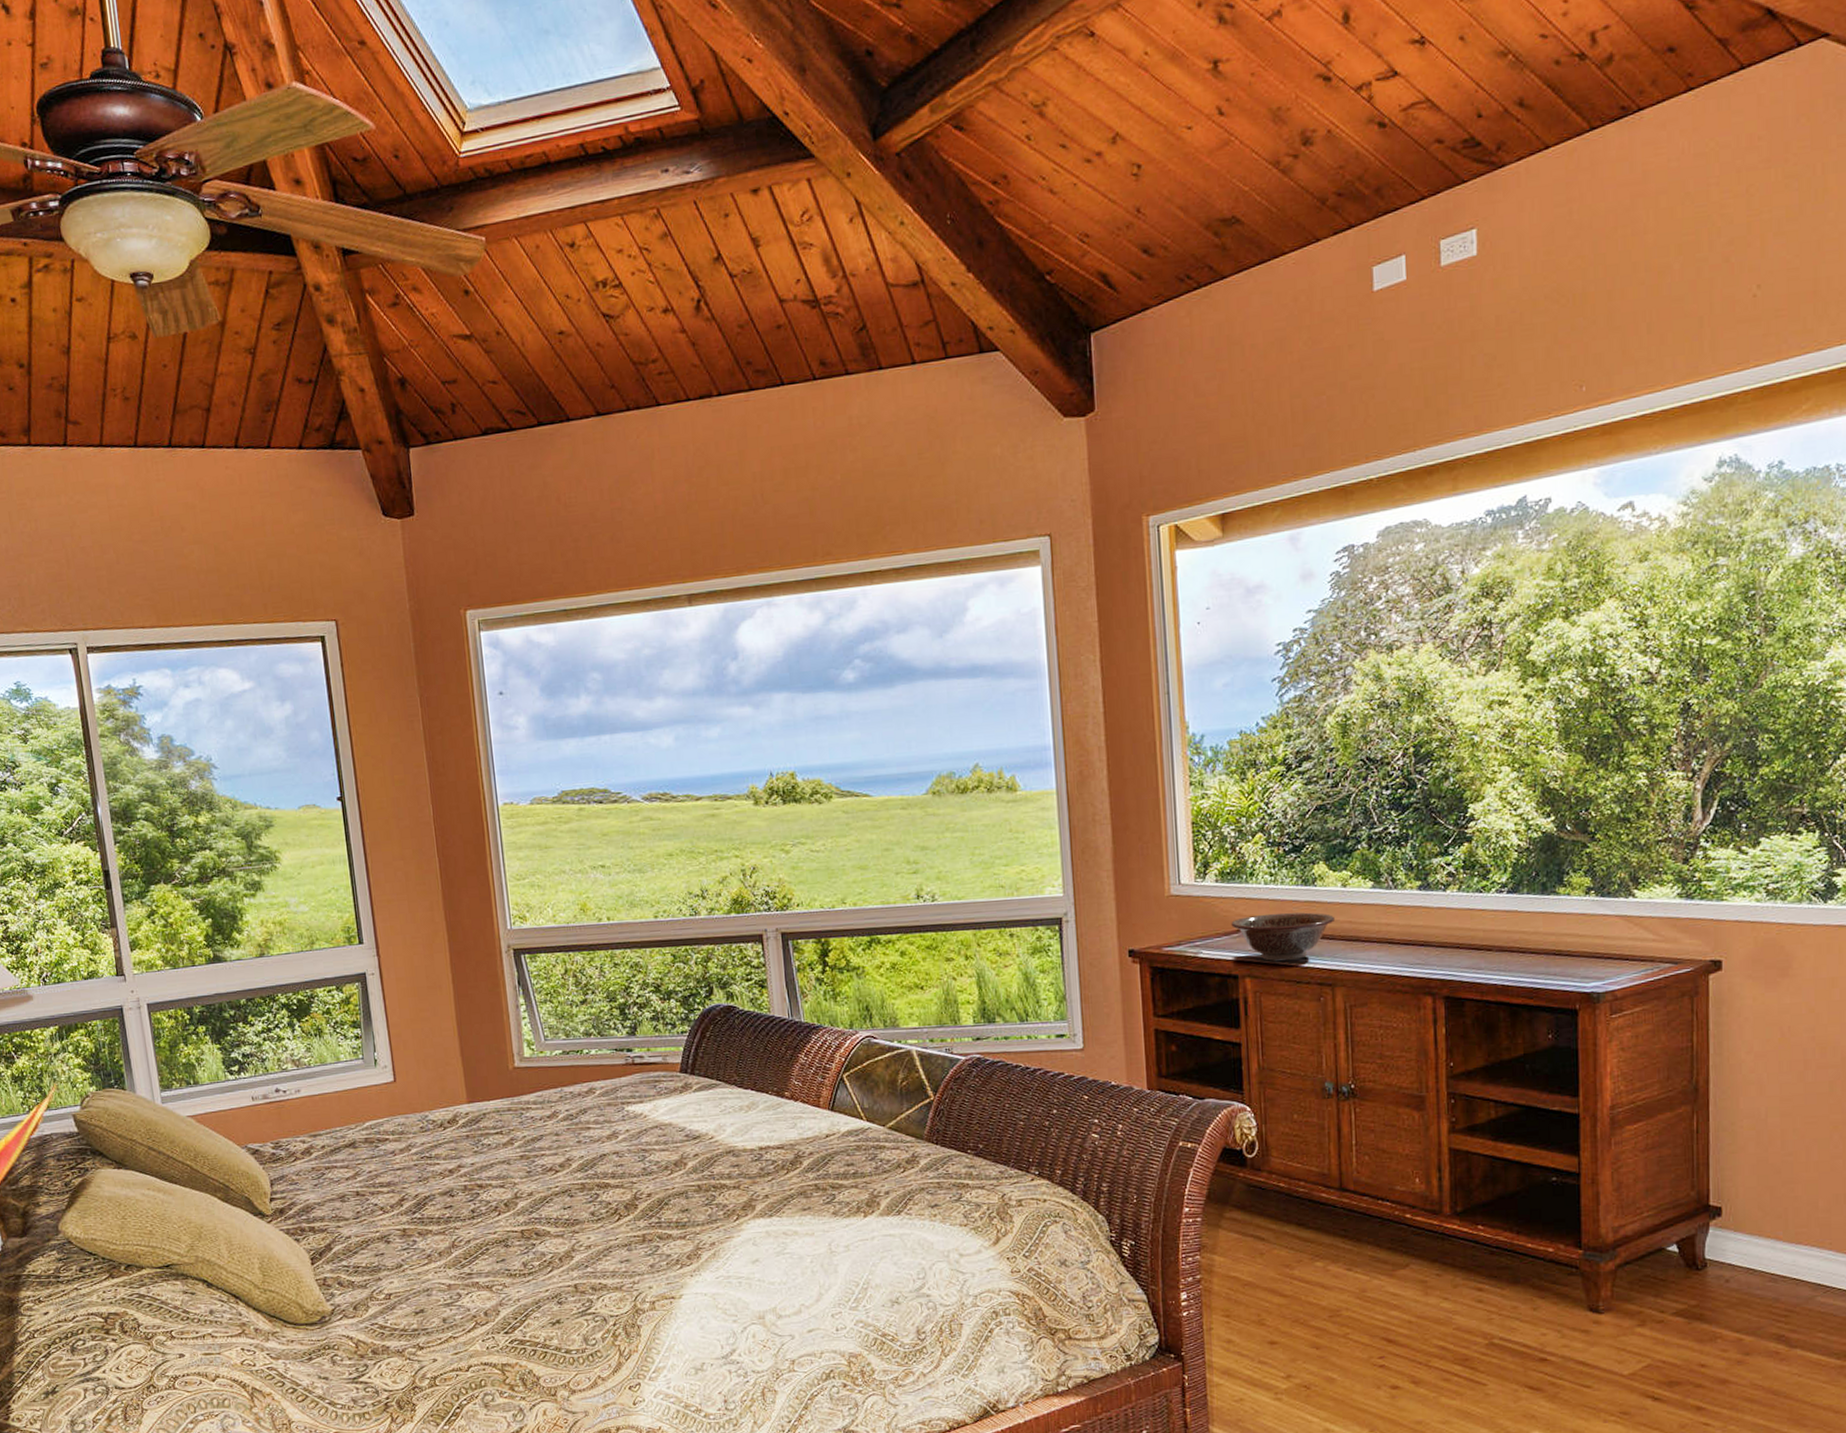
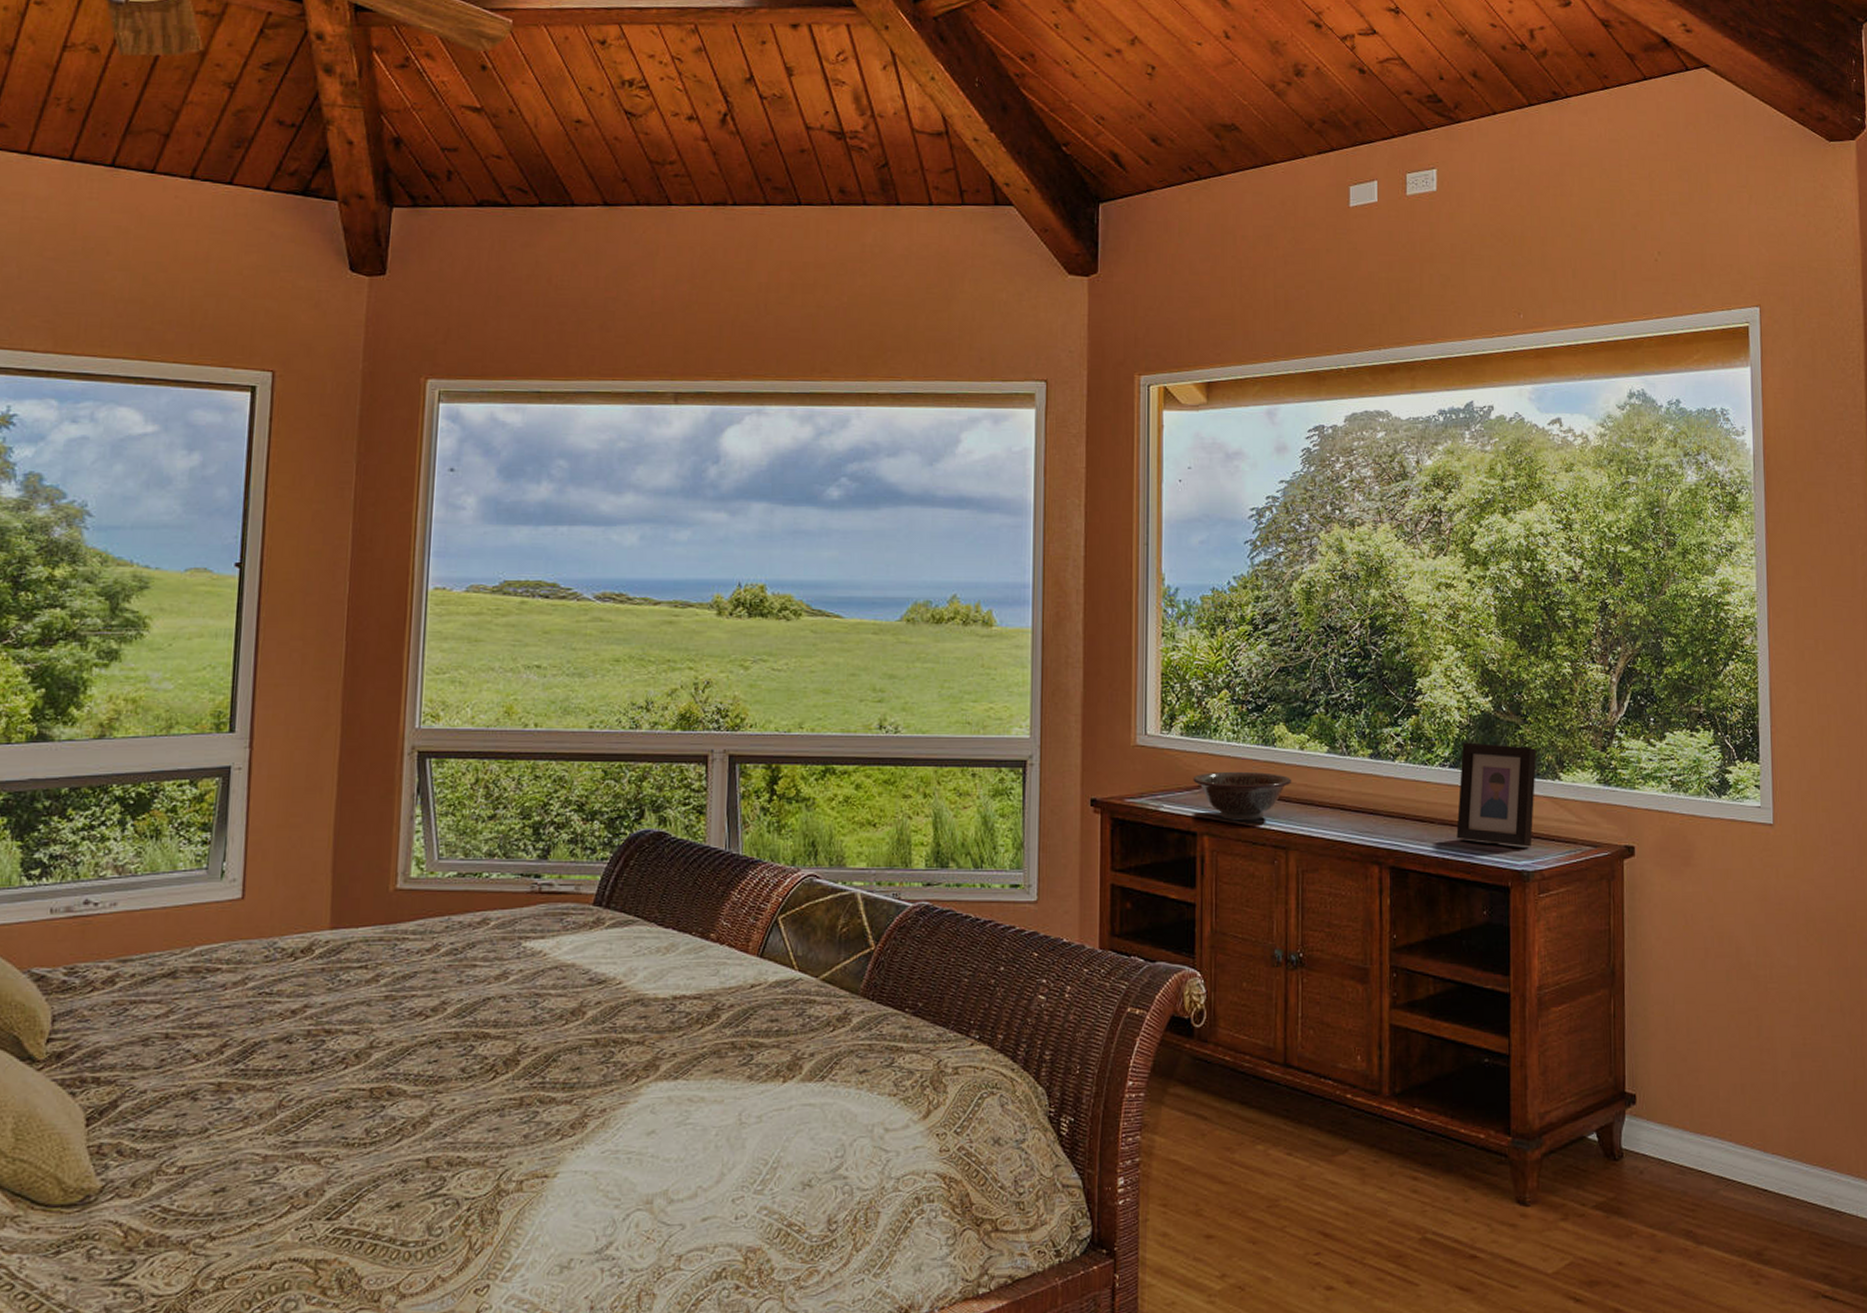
picture frame: none [1517,865,1608,968] -> present [1456,742,1537,847]

